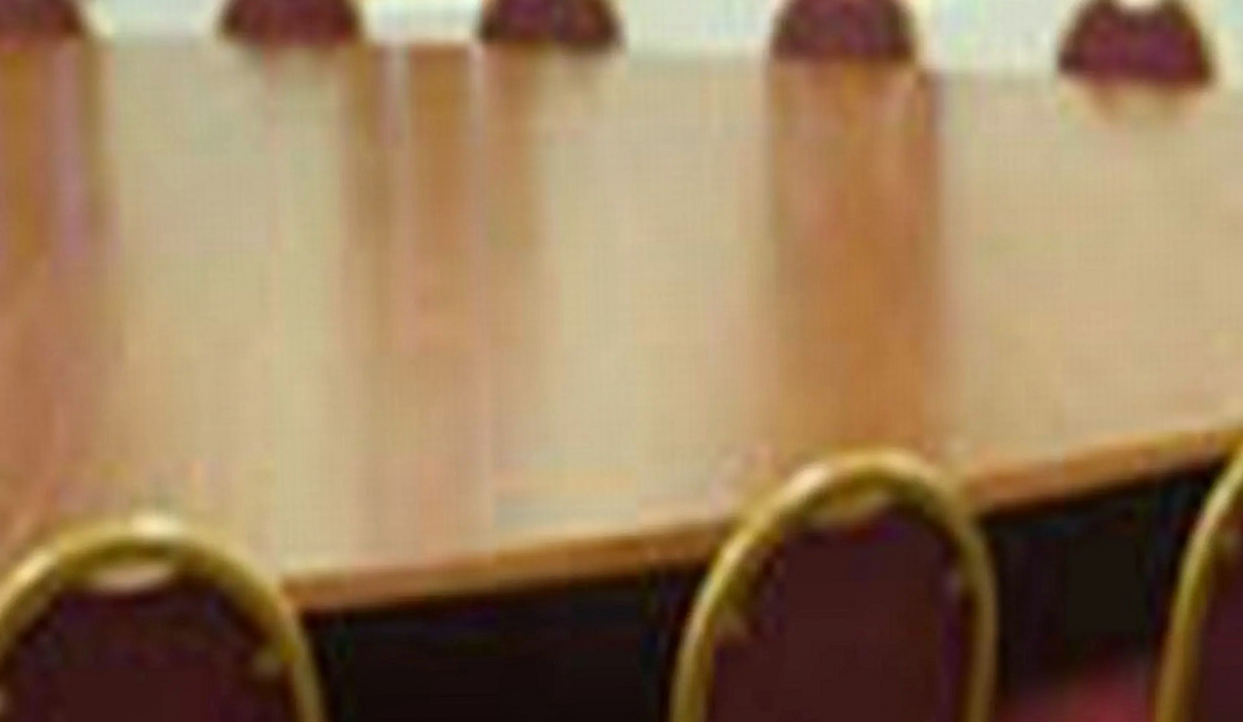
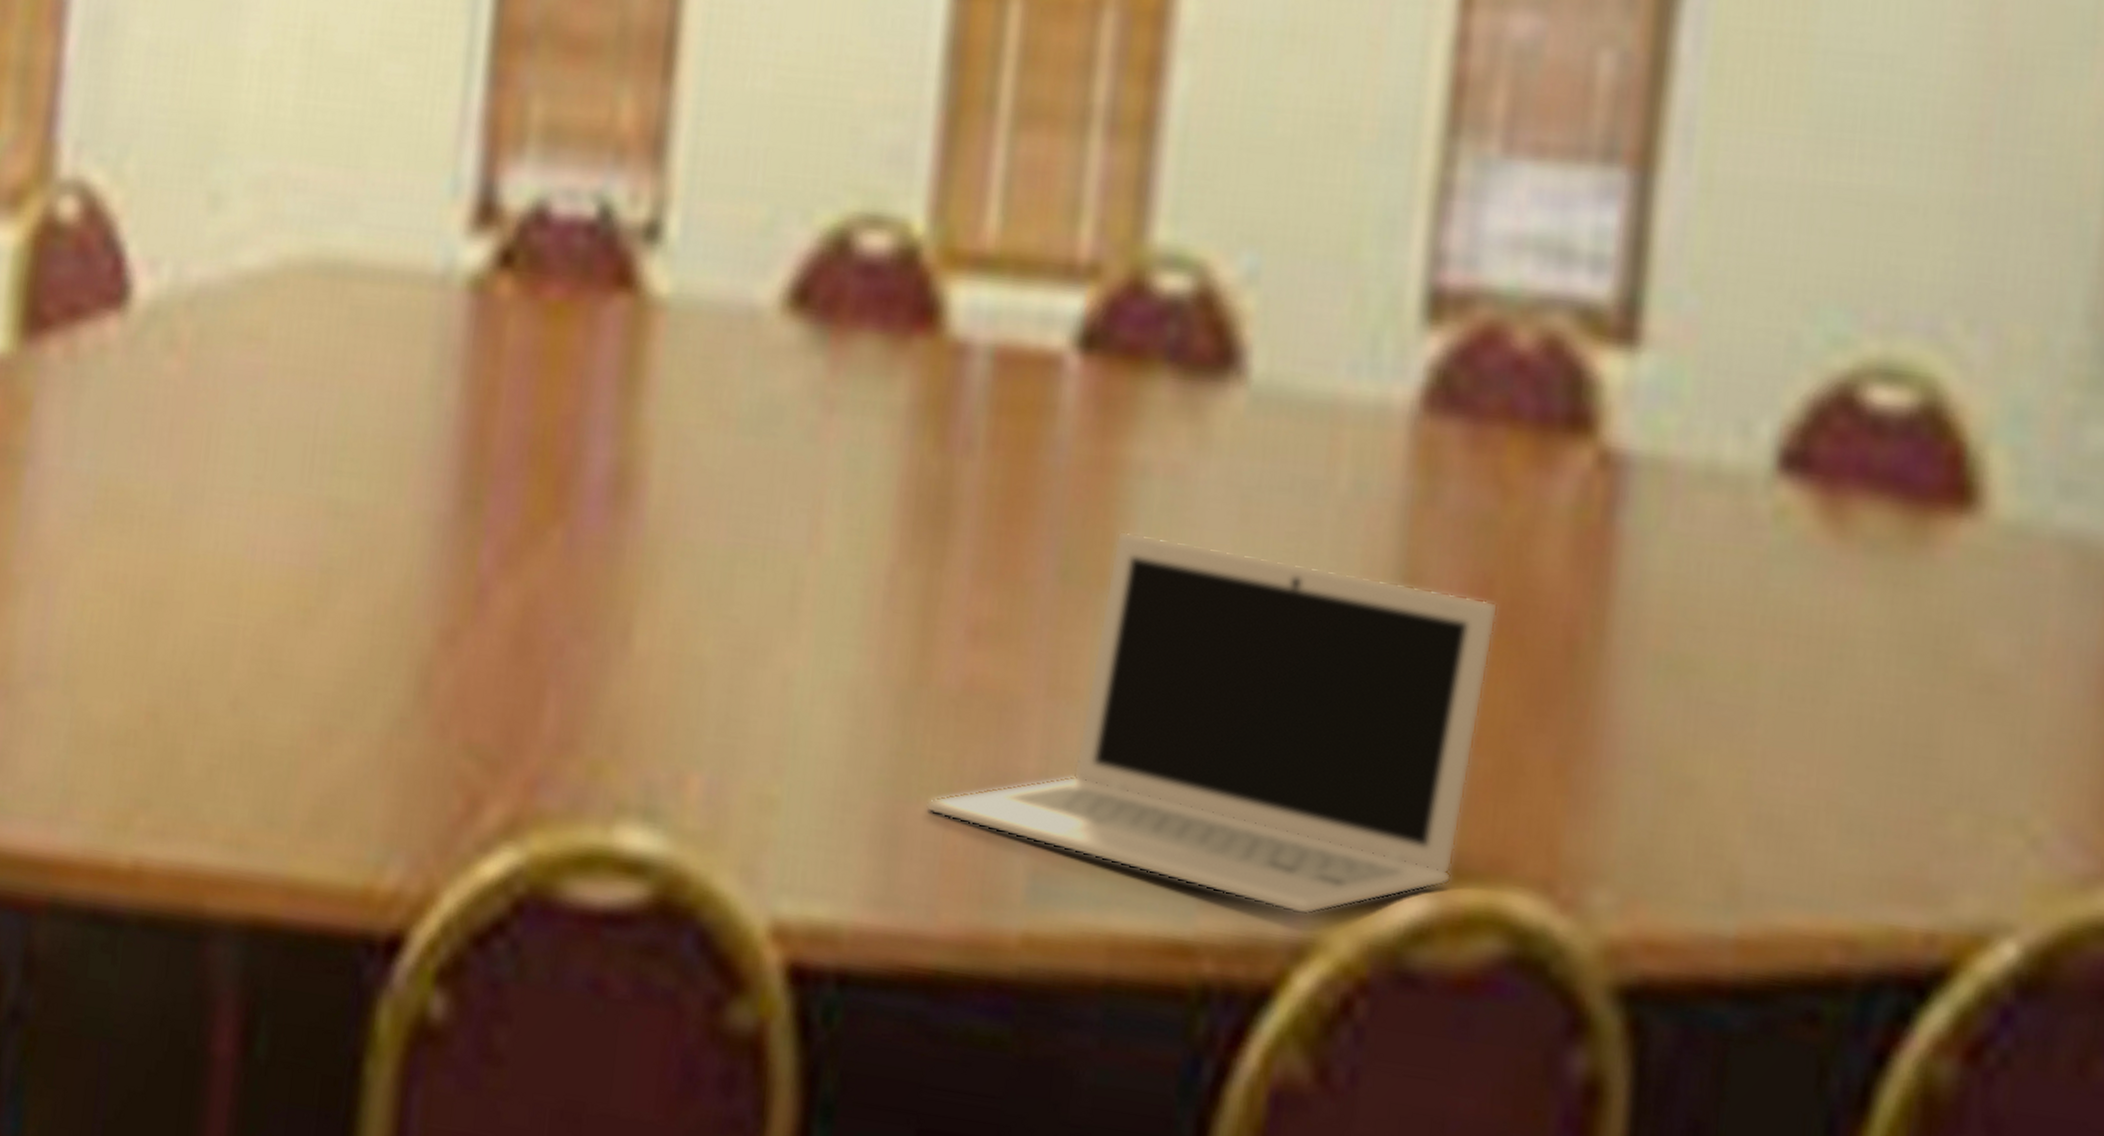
laptop: none [401,194,852,499] -> present [925,530,1499,915]

